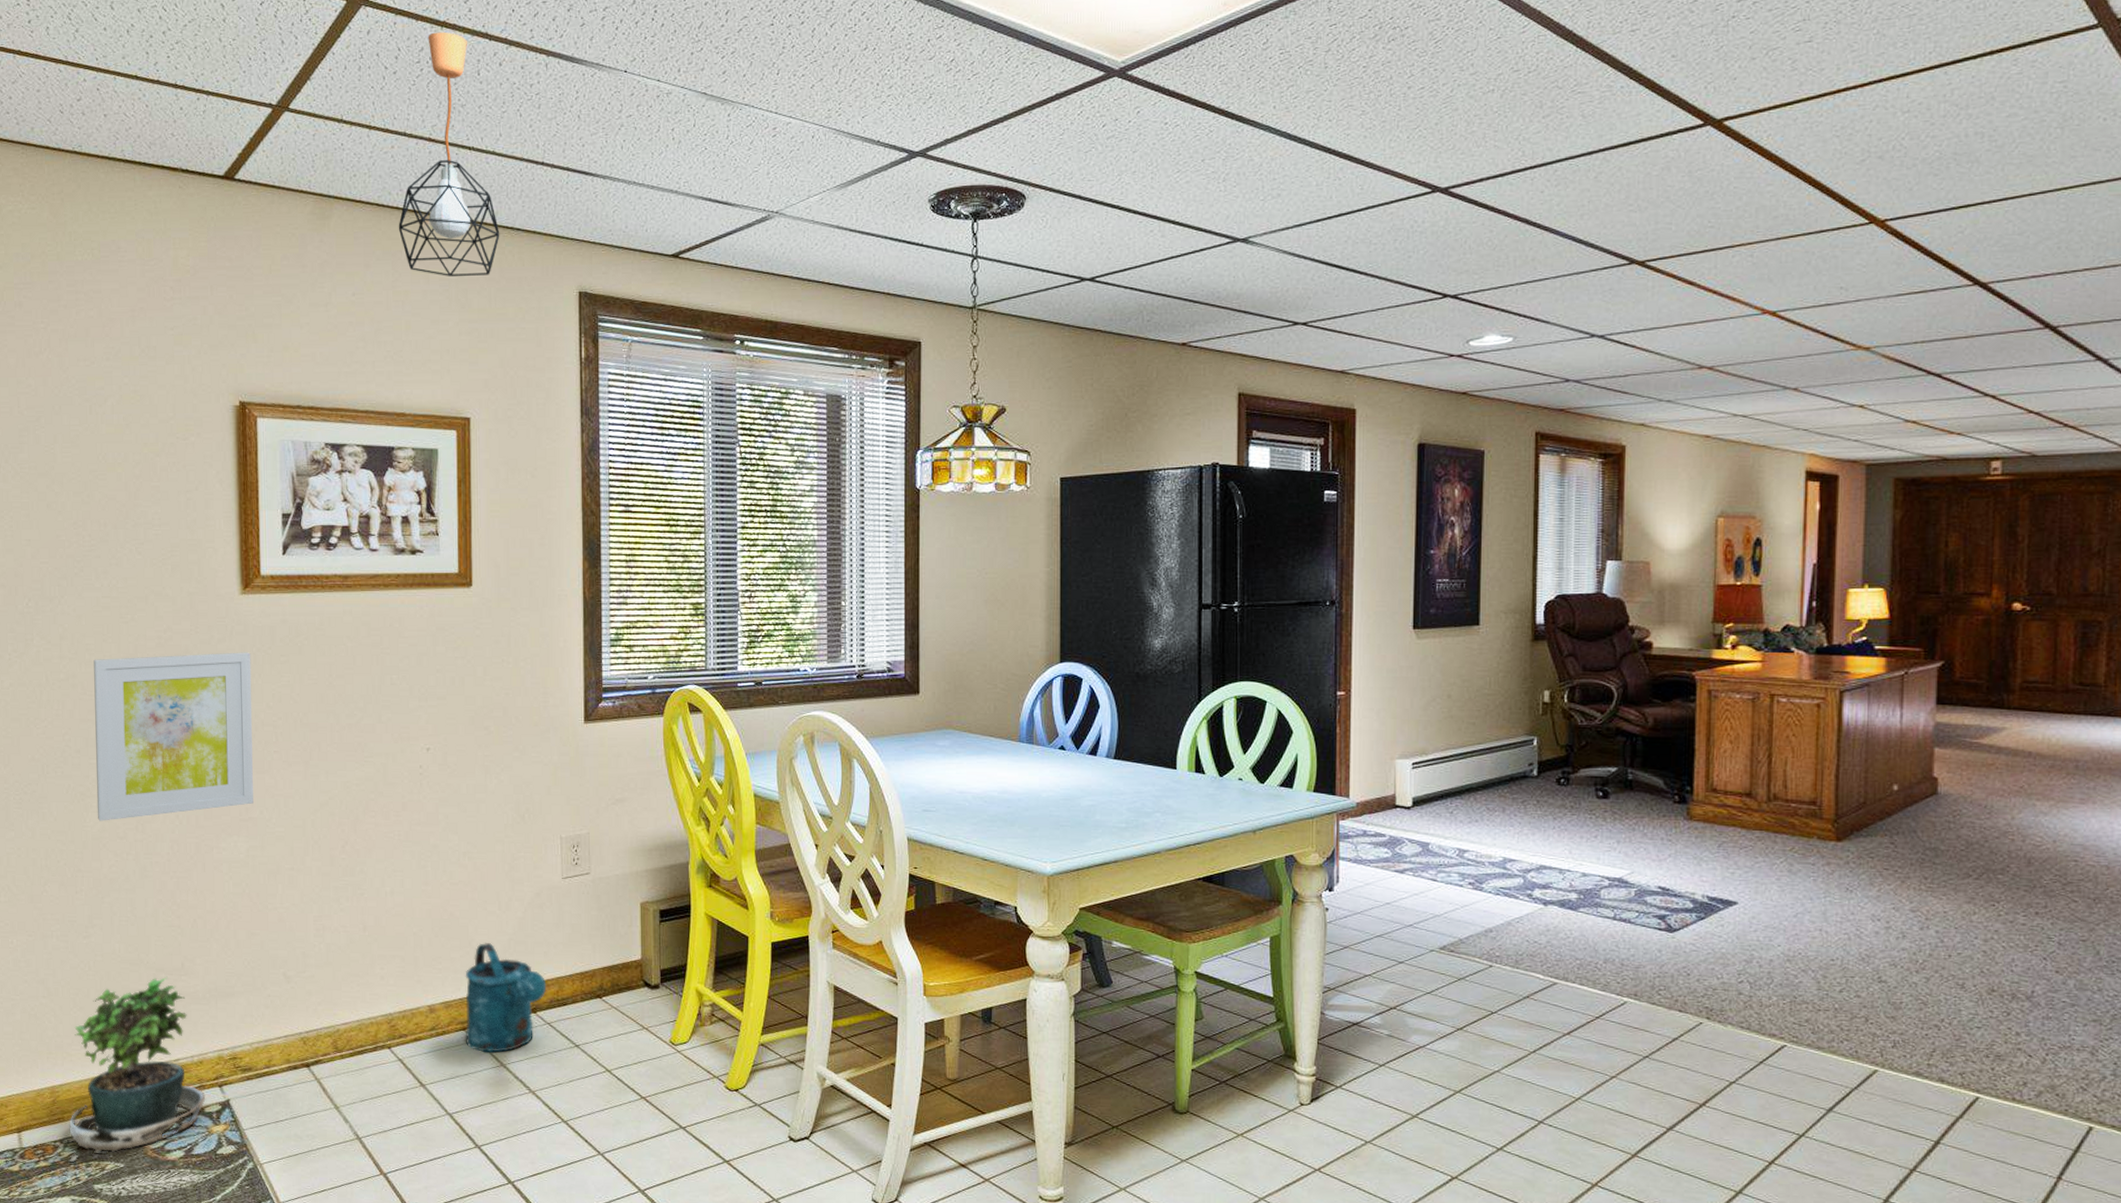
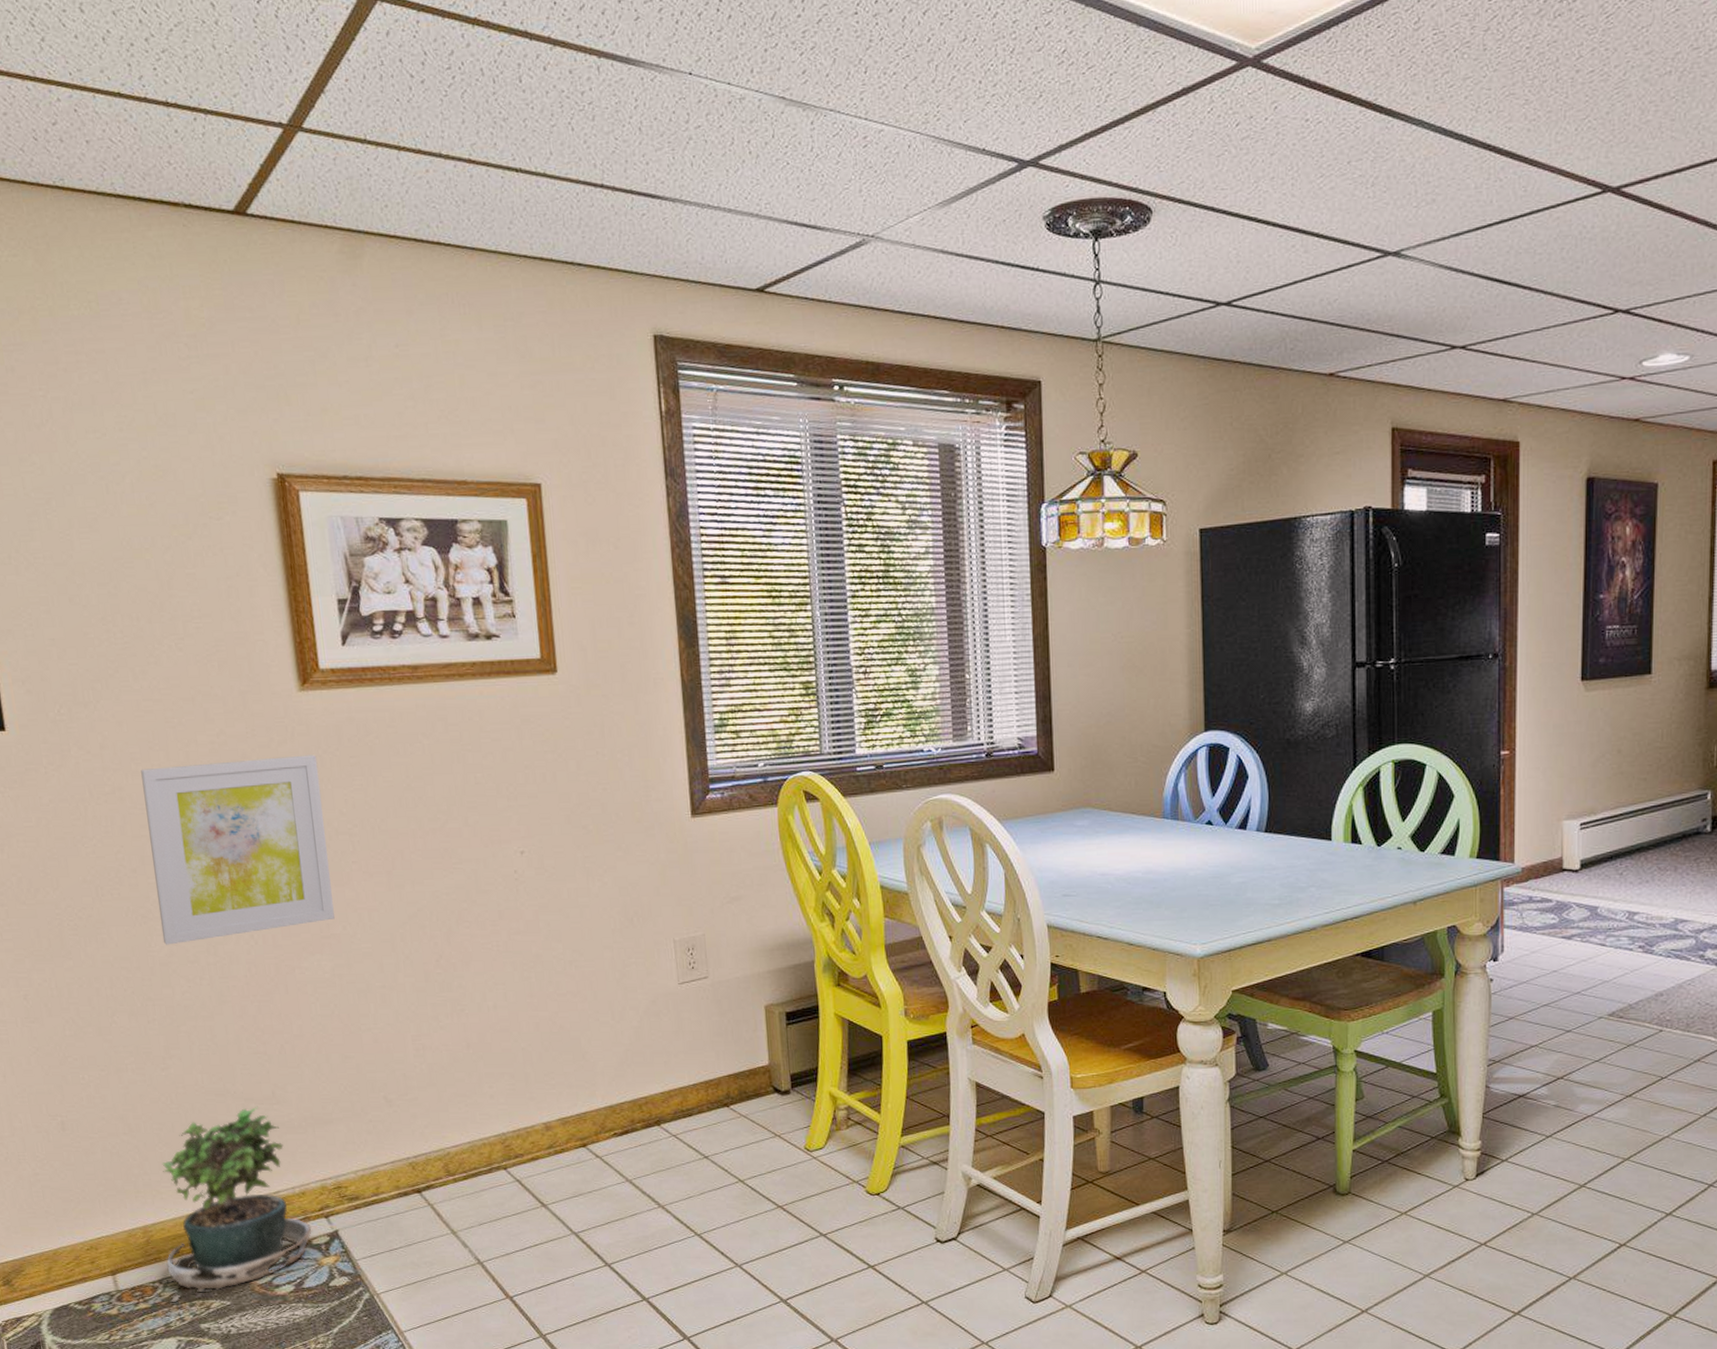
pendant light: present [398,31,500,276] -> none [441,30,559,322]
watering can: present [465,943,547,1053] -> none [581,1055,670,1168]

